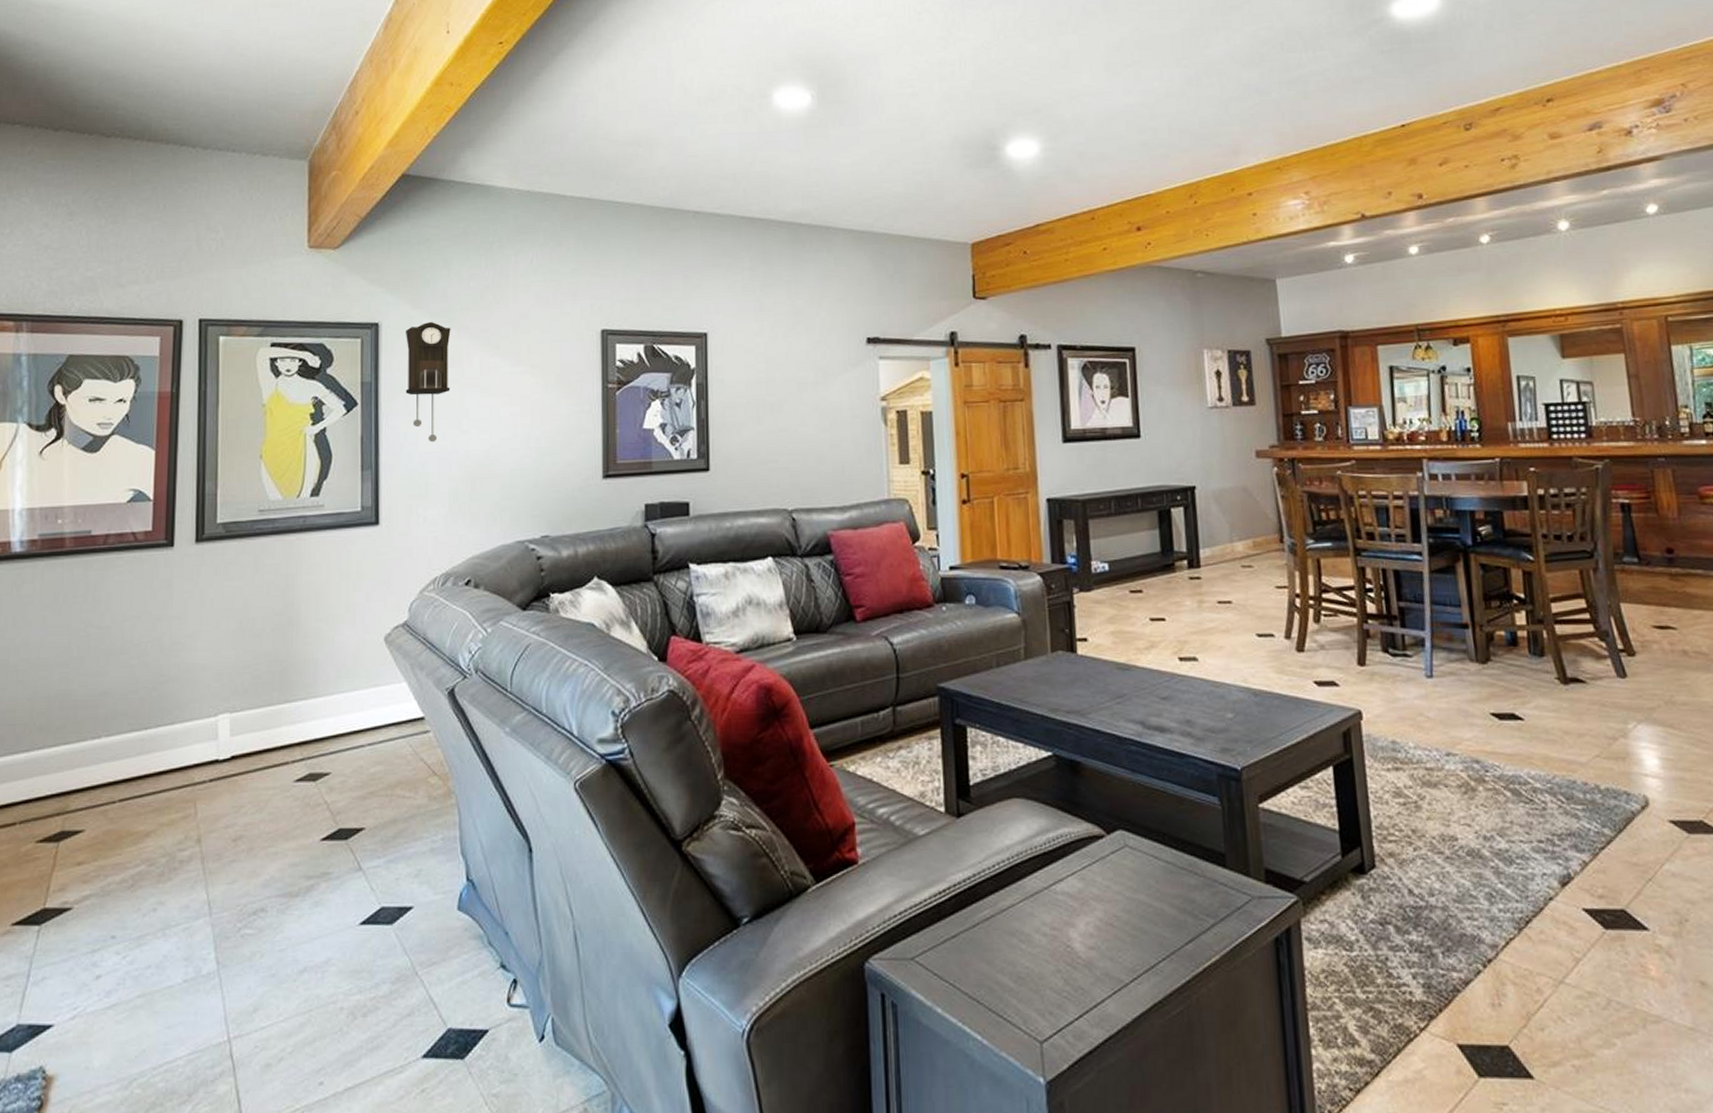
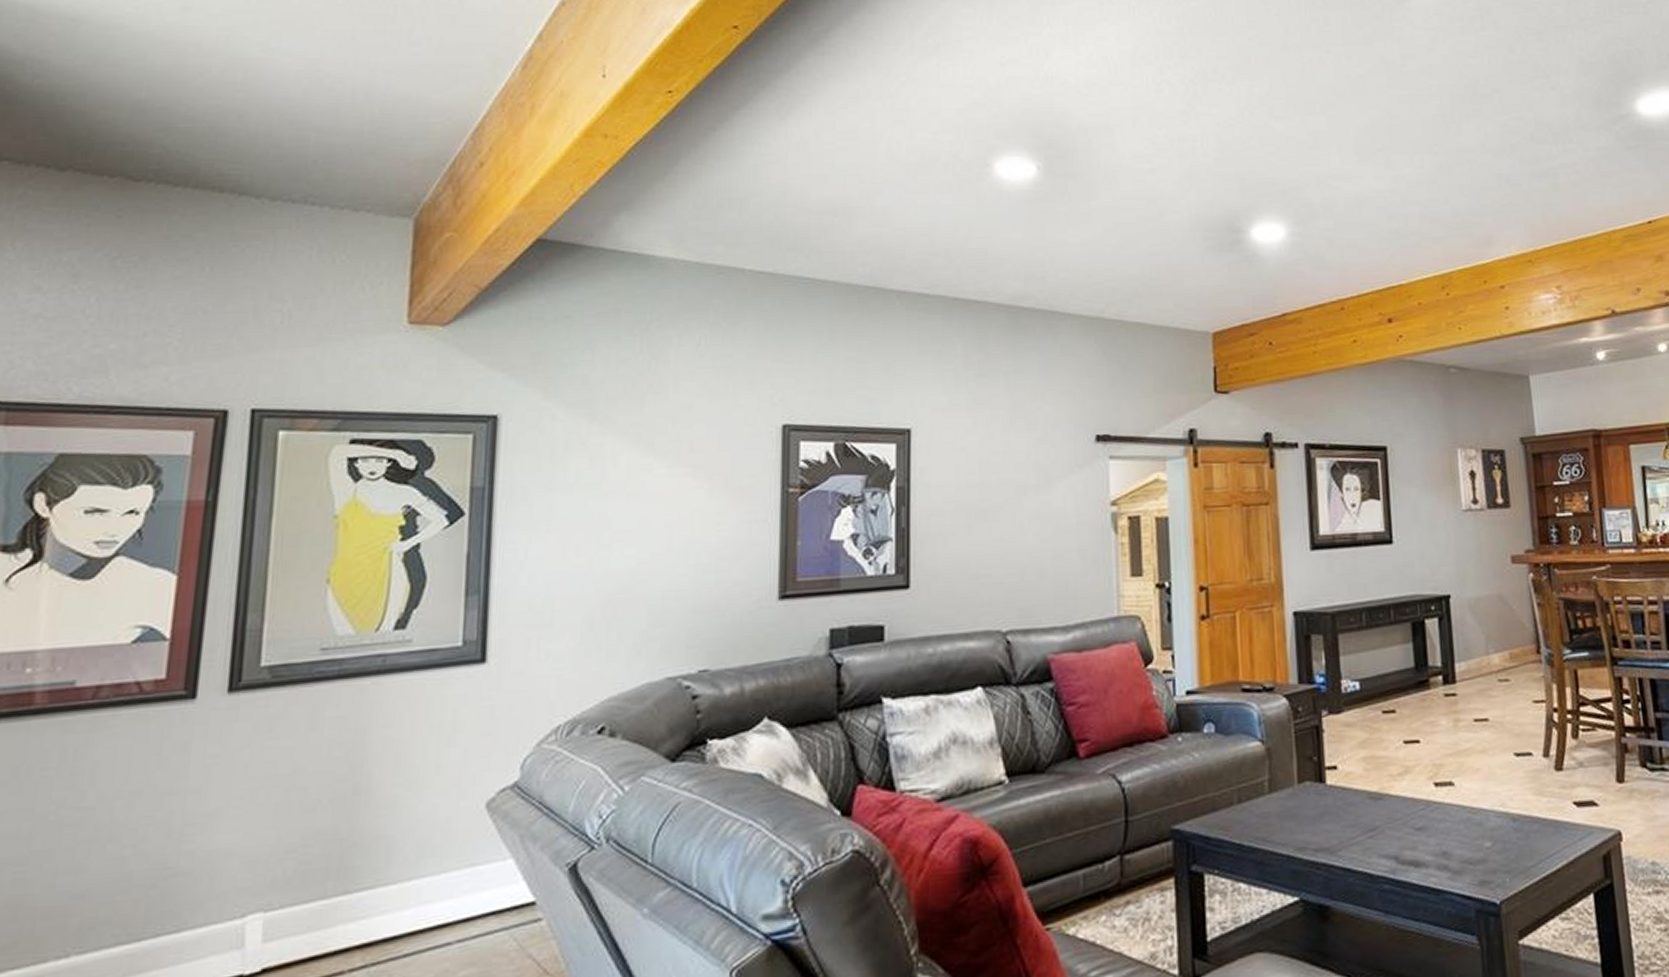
pendulum clock: present [405,321,451,443] -> none [529,413,592,560]

